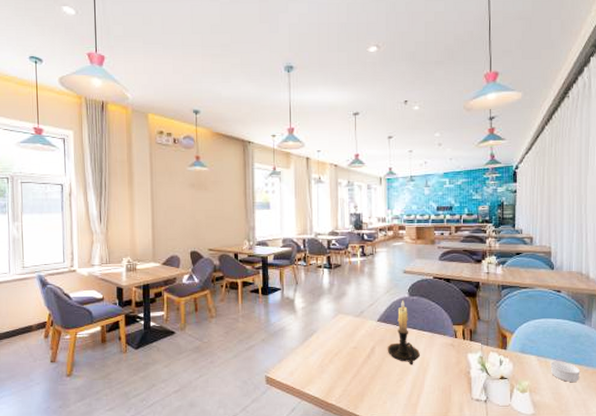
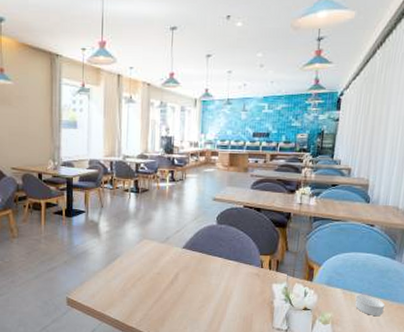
candle holder: present [387,299,420,365] -> none [191,227,224,293]

